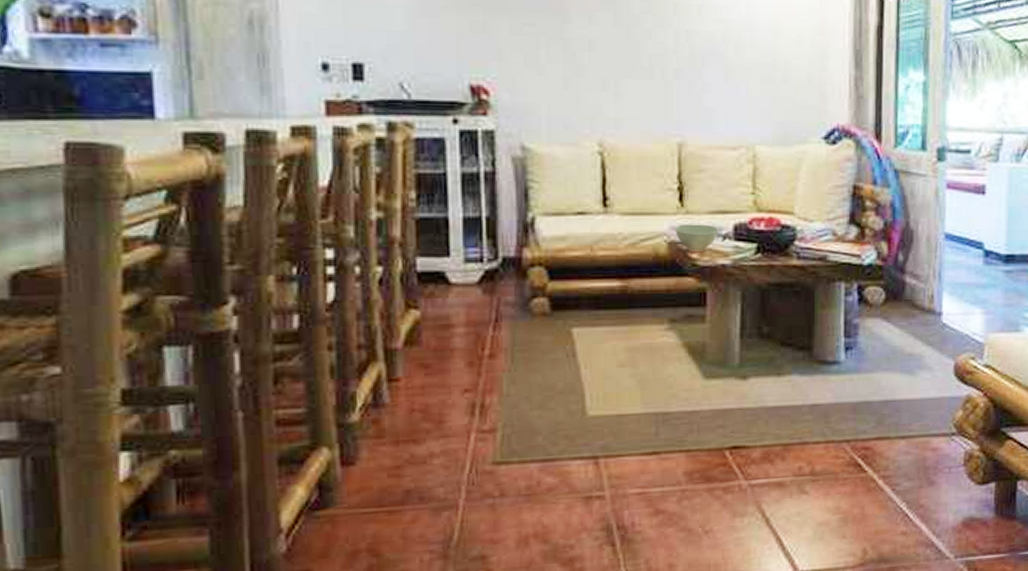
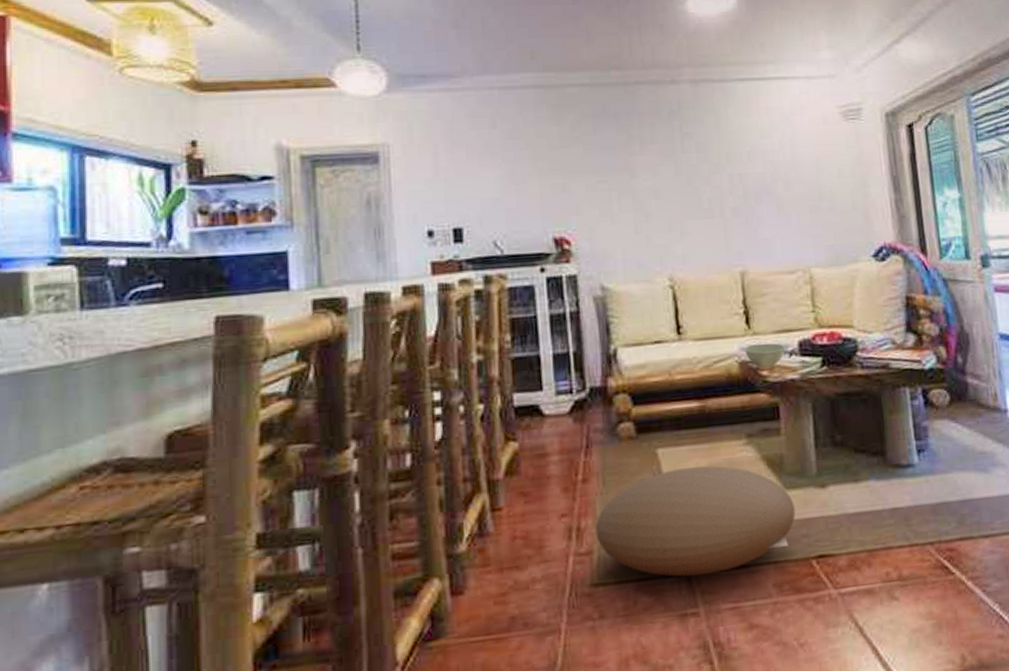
pouf: none [500,349,713,460] -> present [595,465,796,577]

